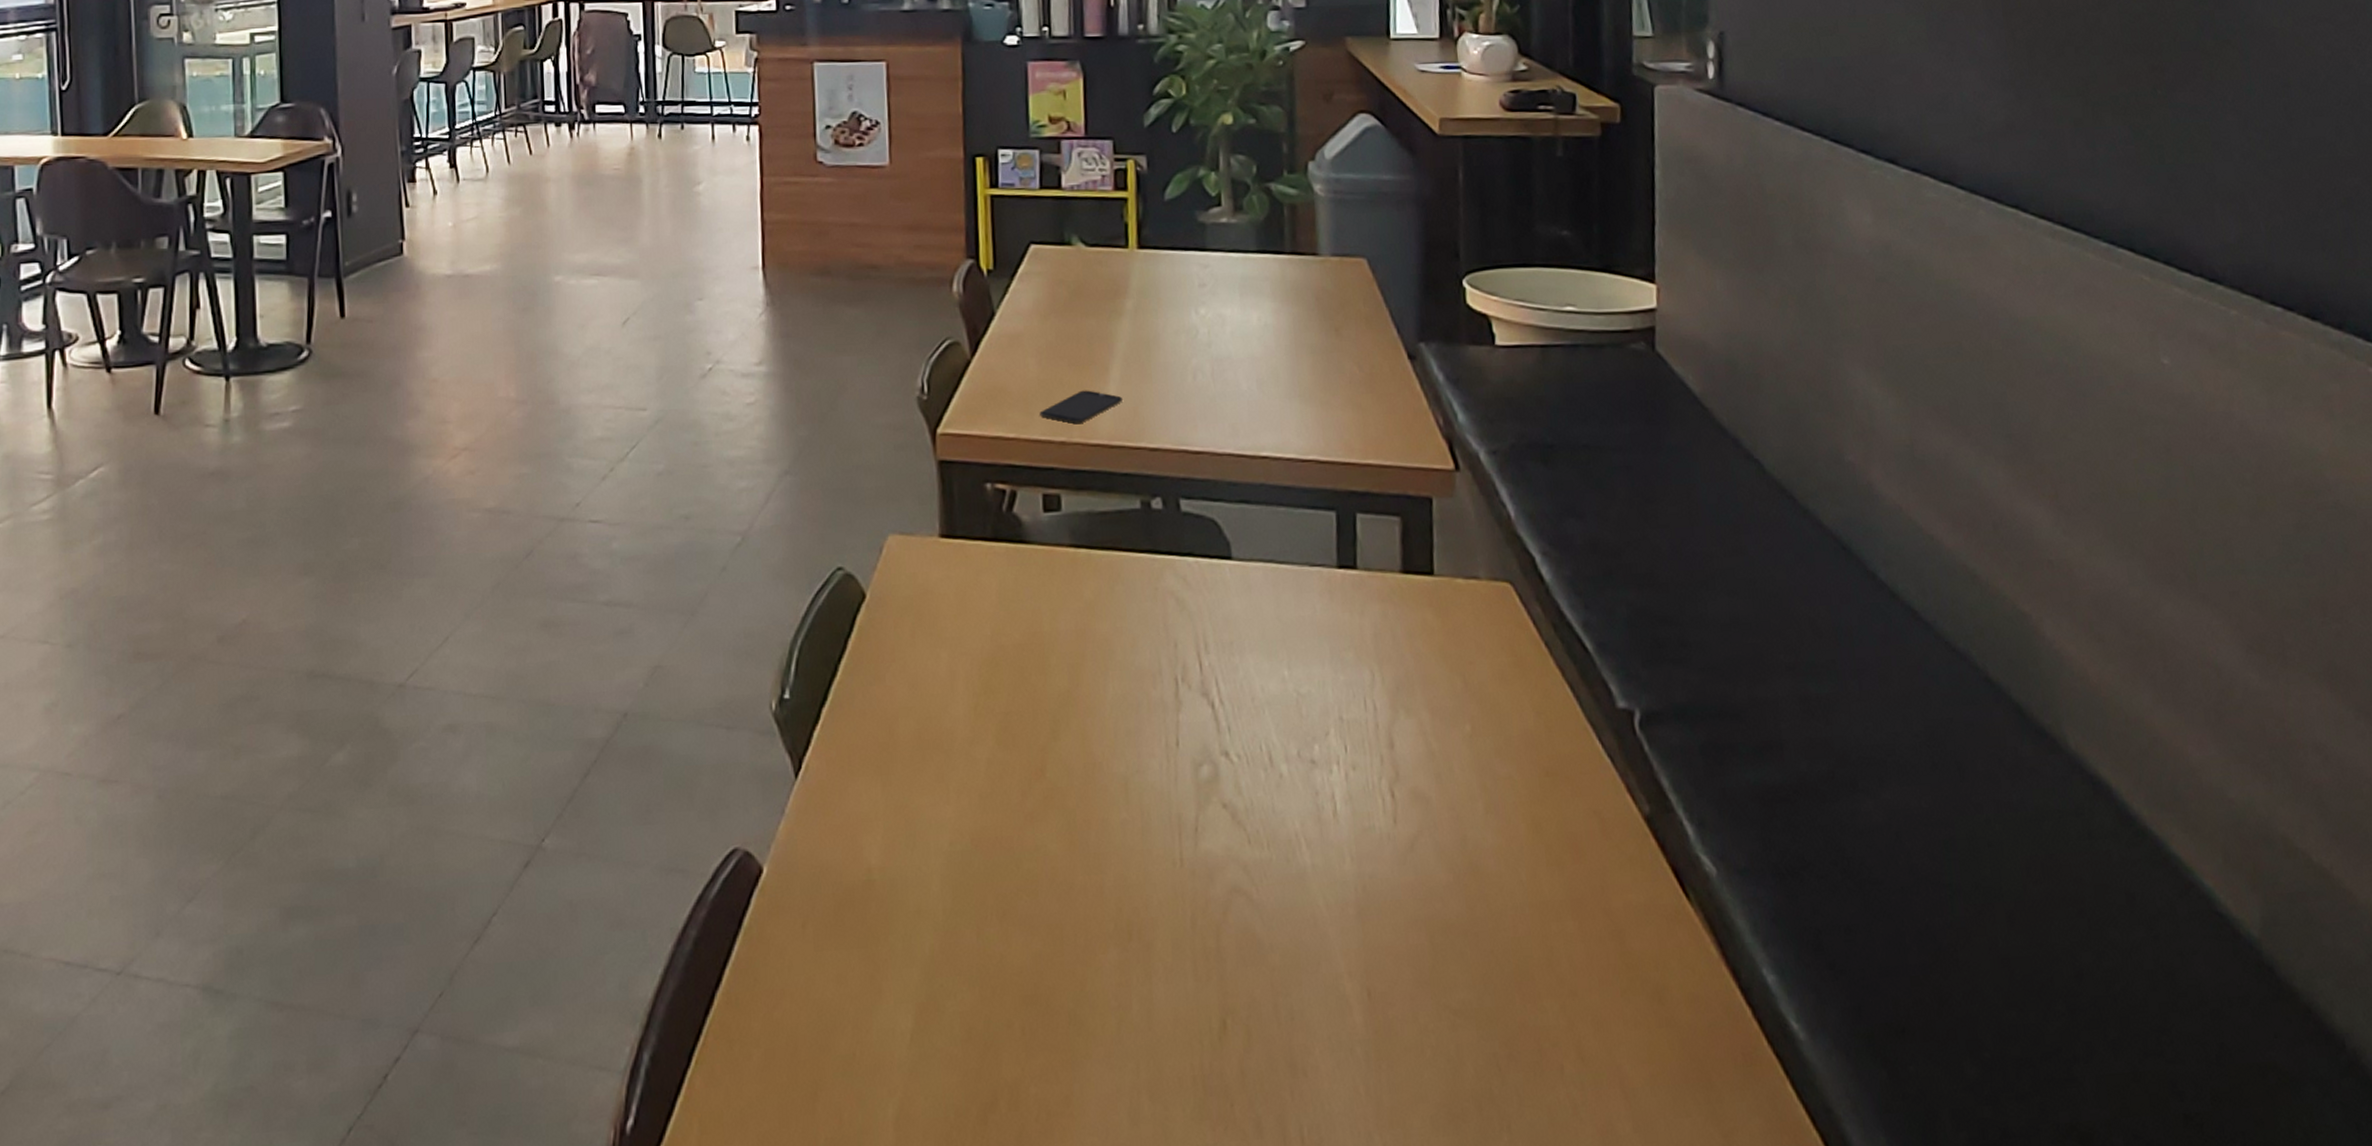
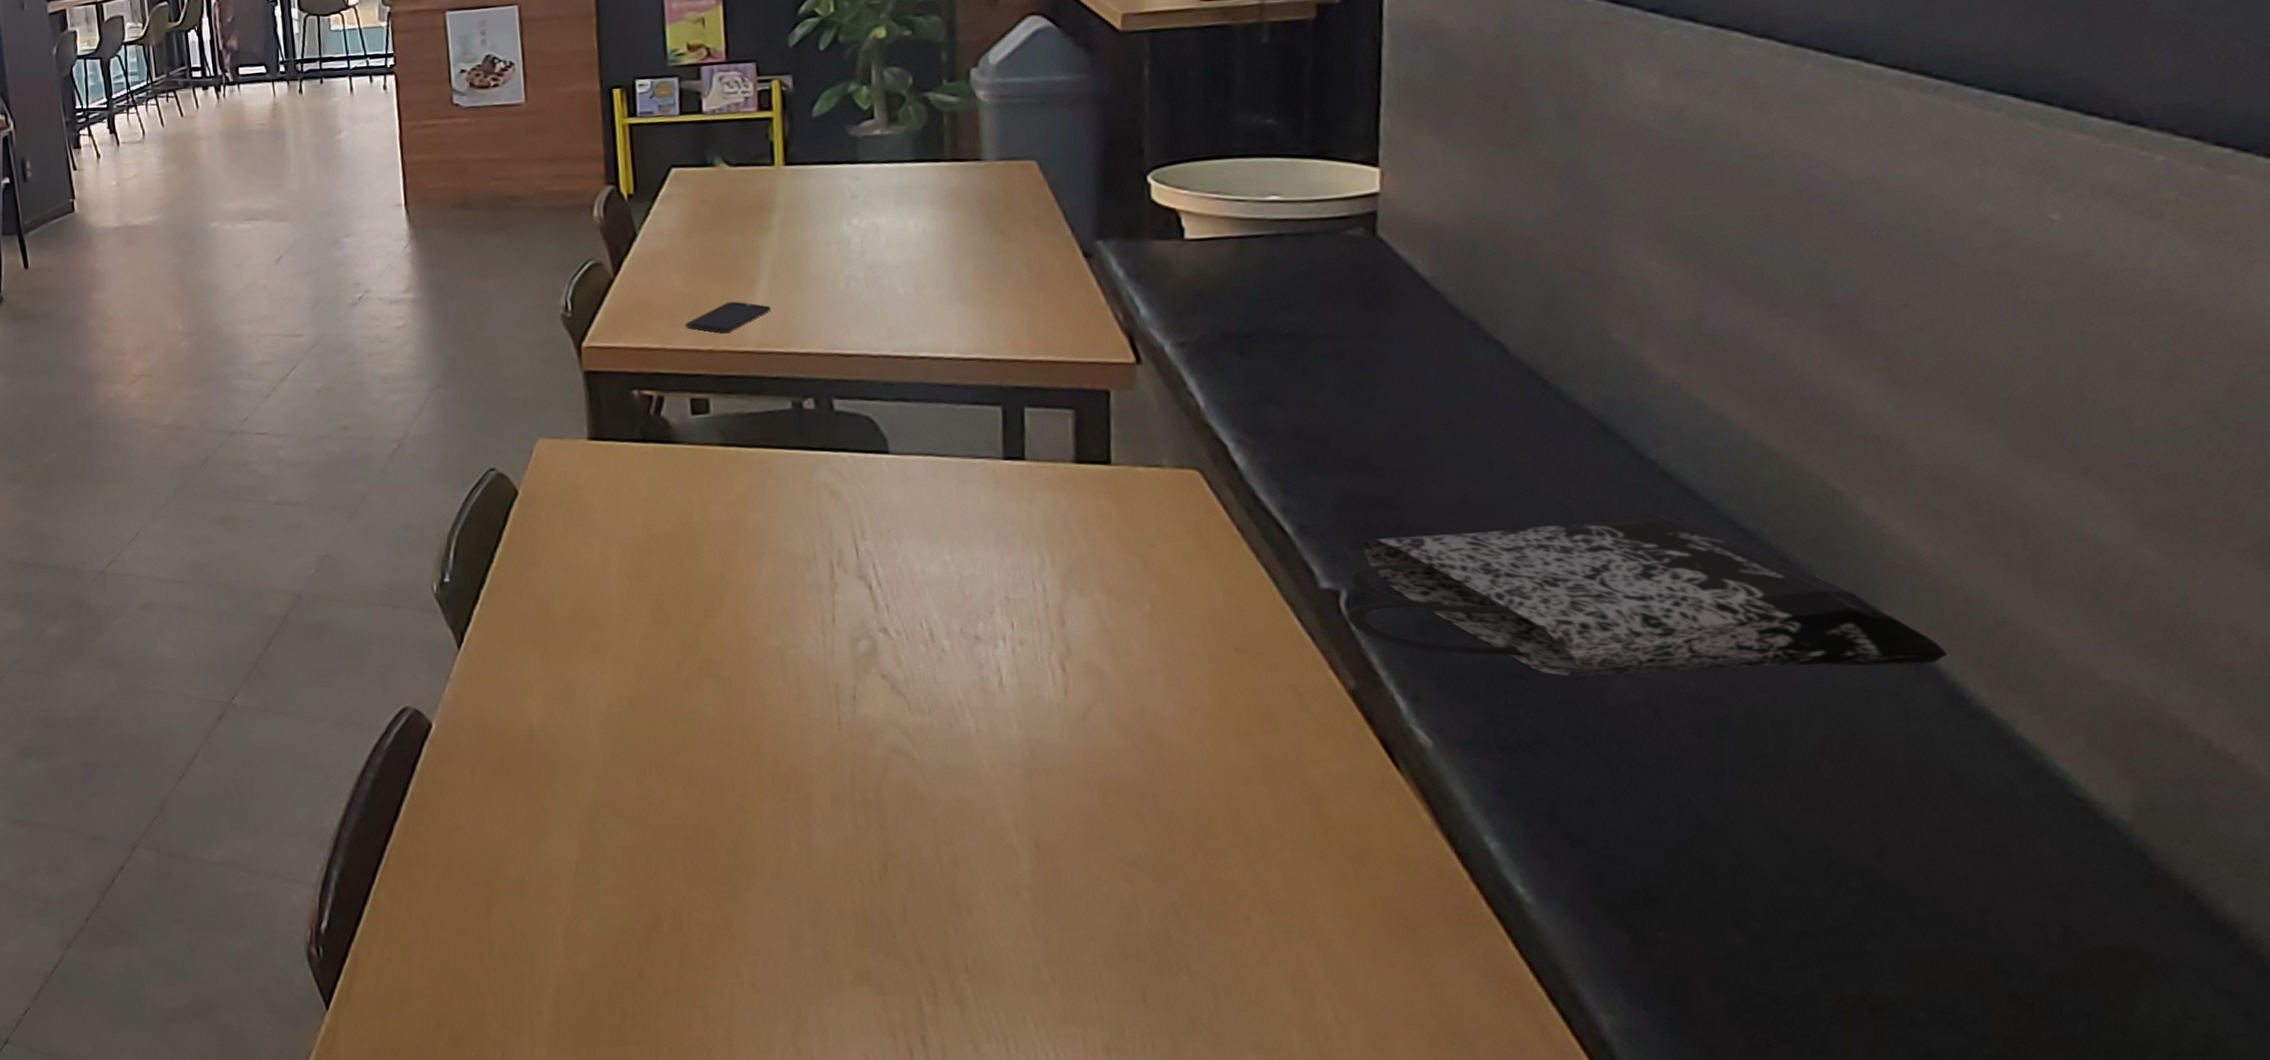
tote bag: none [1640,633,2116,799] -> present [1347,513,1948,676]

